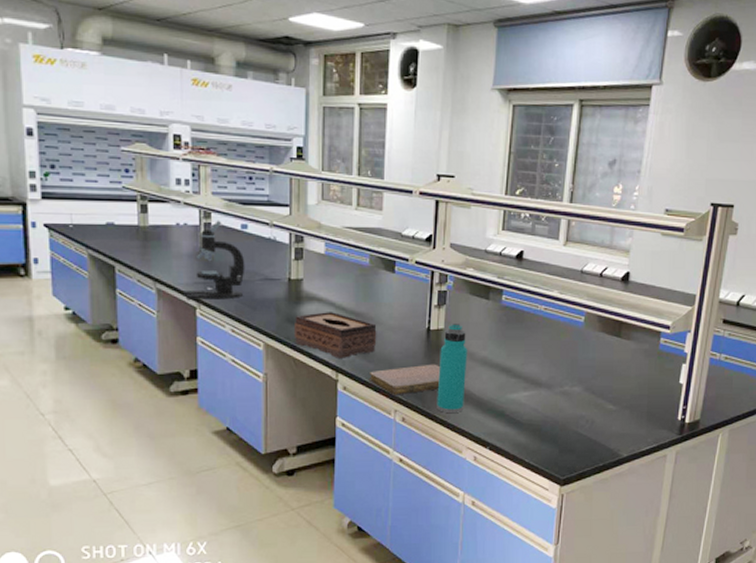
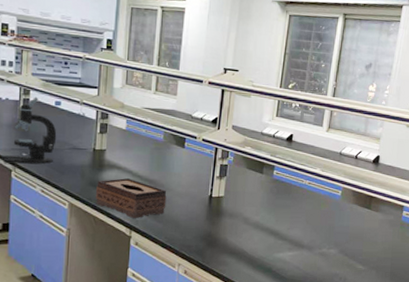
notebook: present [368,364,440,395] -> none [157,225,219,251]
water bottle: present [437,324,468,414] -> none [214,192,243,269]

